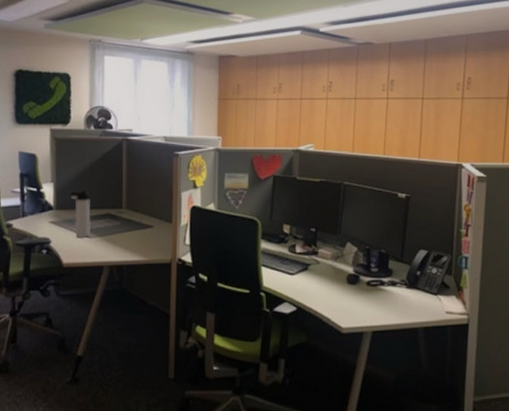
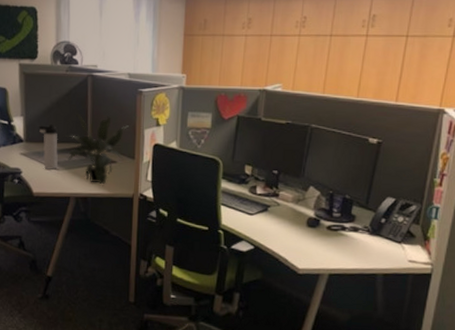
potted plant: none [96,178,166,250] -> present [63,114,130,184]

